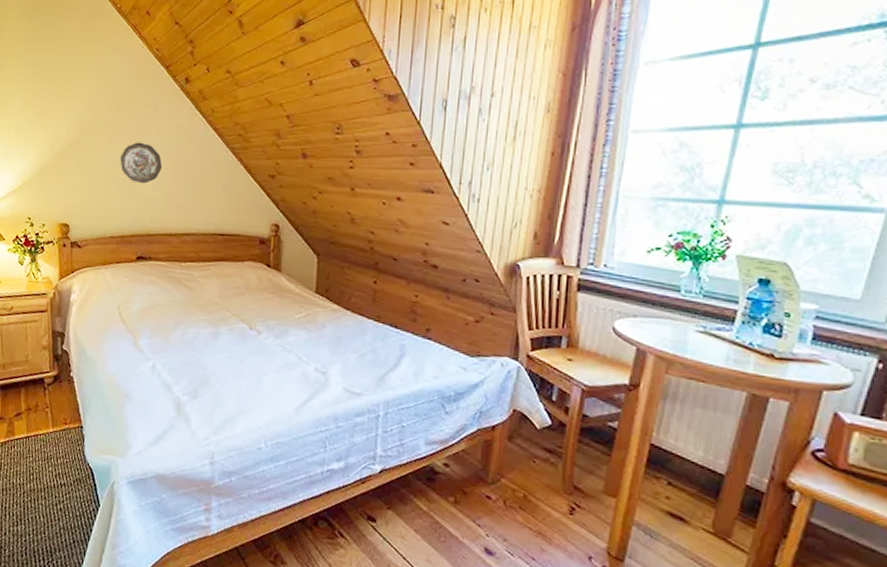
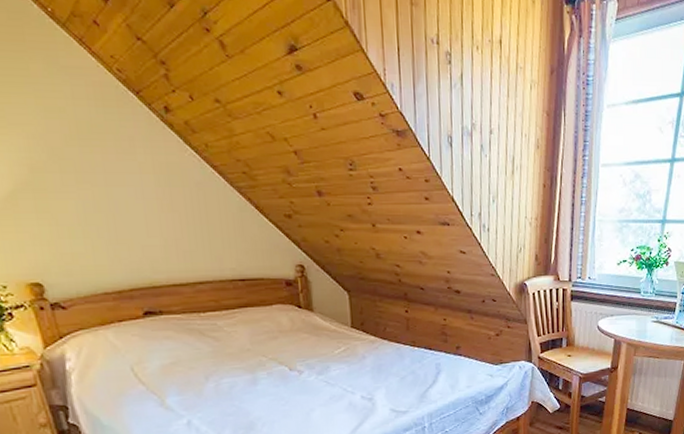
decorative plate: present [120,142,163,184] -> none [96,182,156,231]

